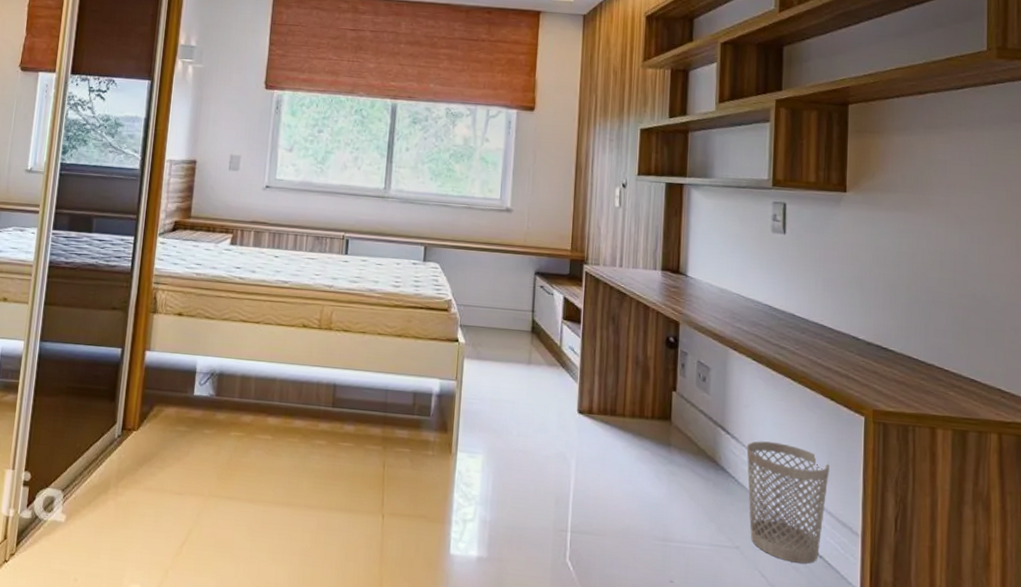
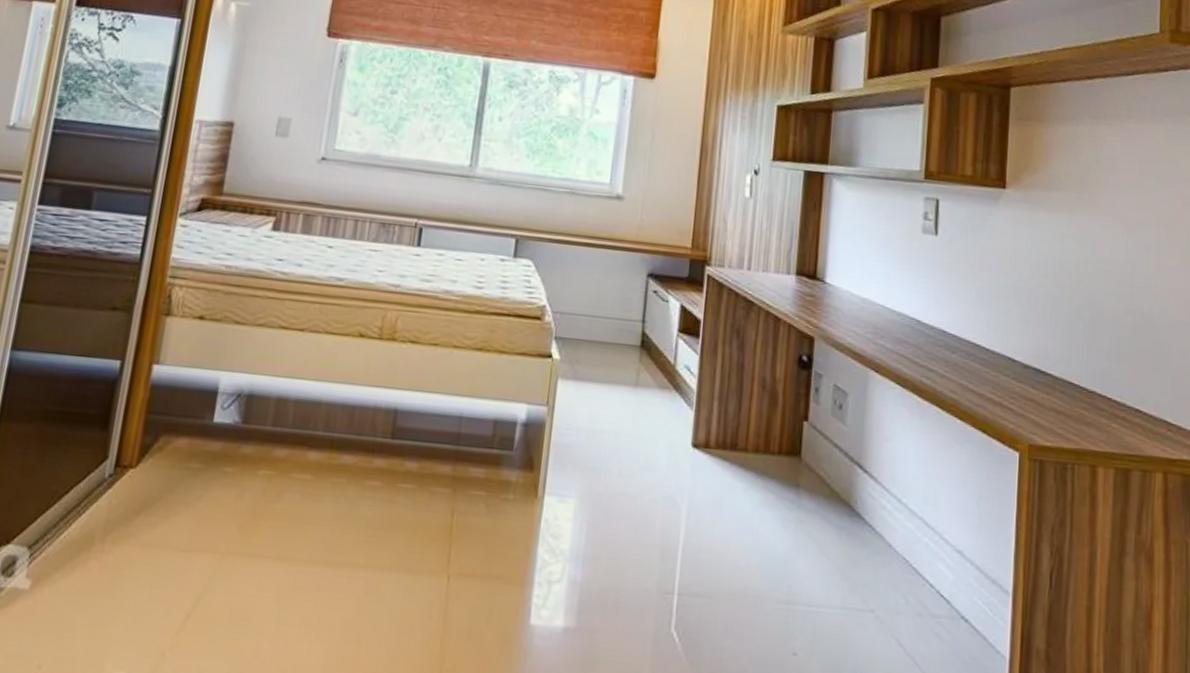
wastebasket: present [746,441,830,564] -> none [886,481,979,629]

